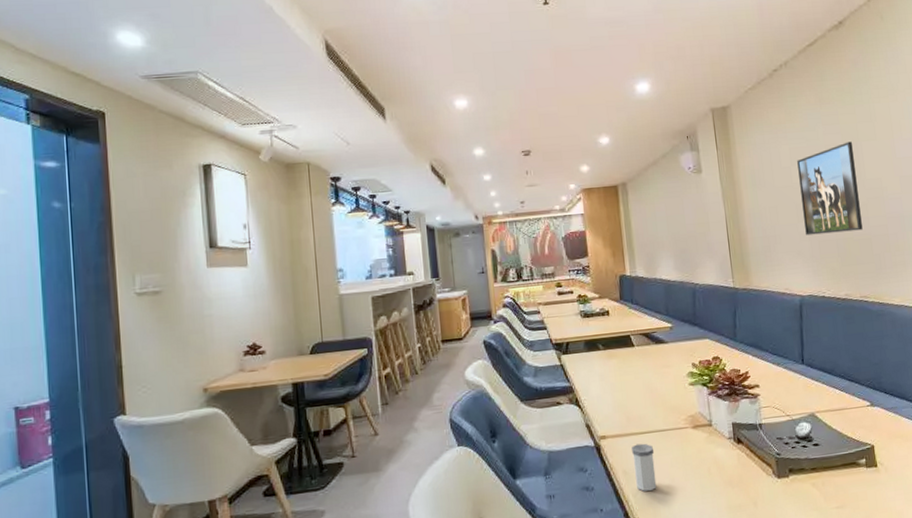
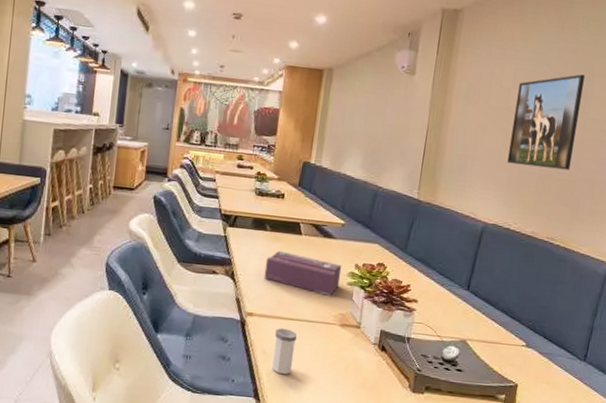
tissue box: none [606,366,682,401] -> present [263,250,342,296]

